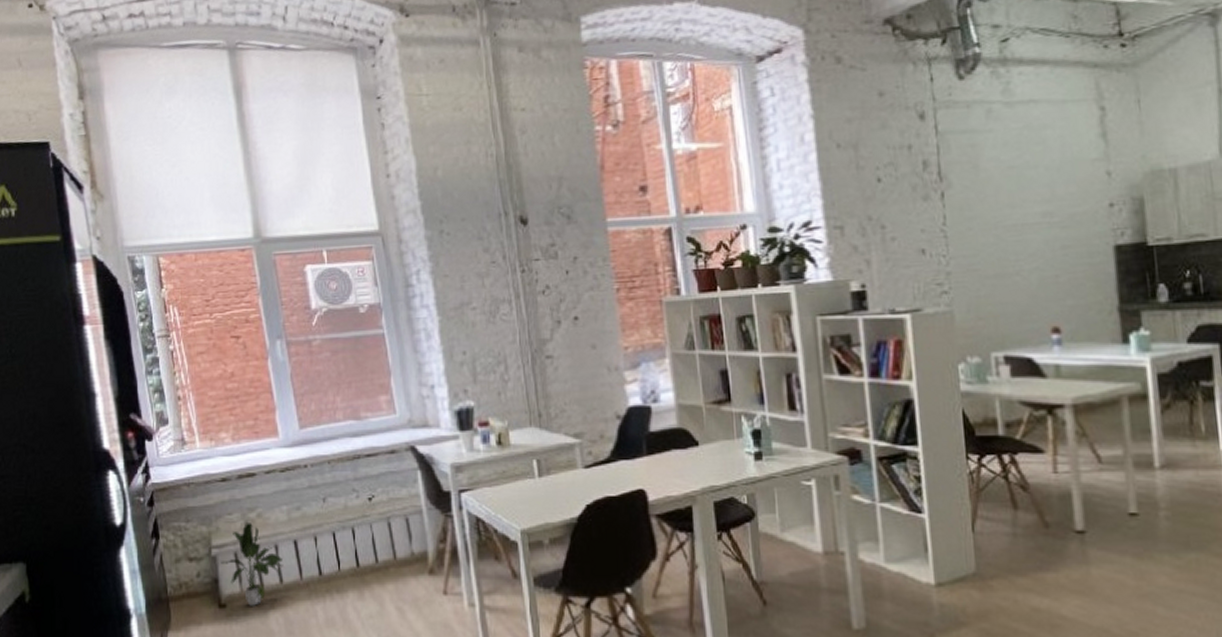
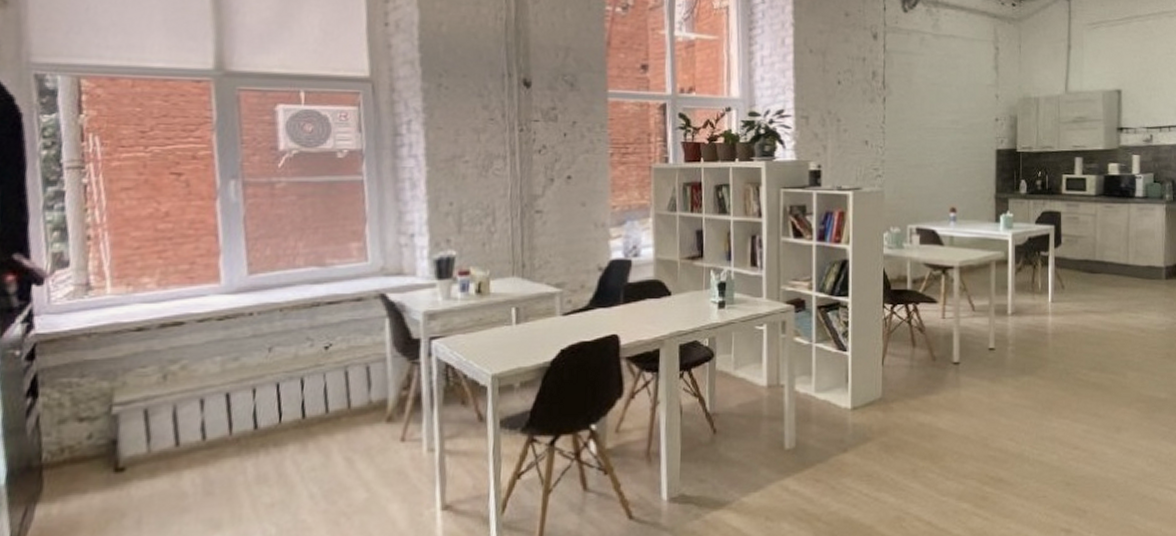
potted plant: present [221,523,284,606] -> none [124,376,209,468]

